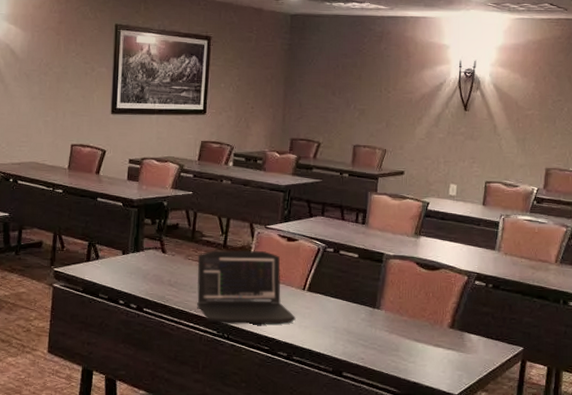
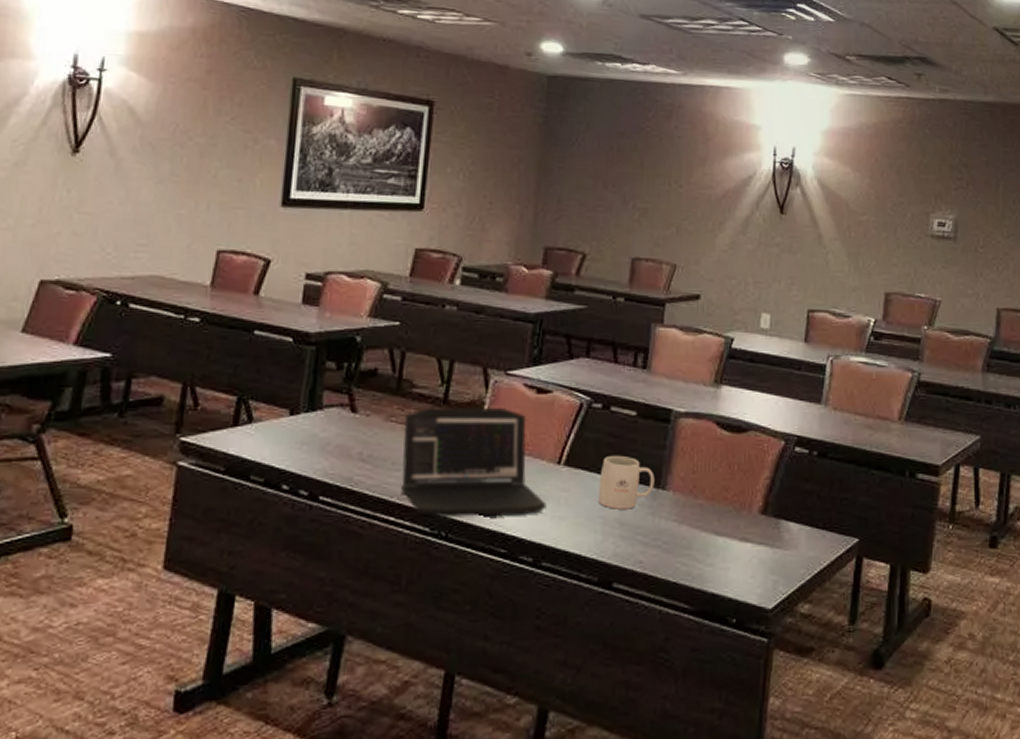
mug: none [332,284,372,322] -> present [598,455,655,509]

